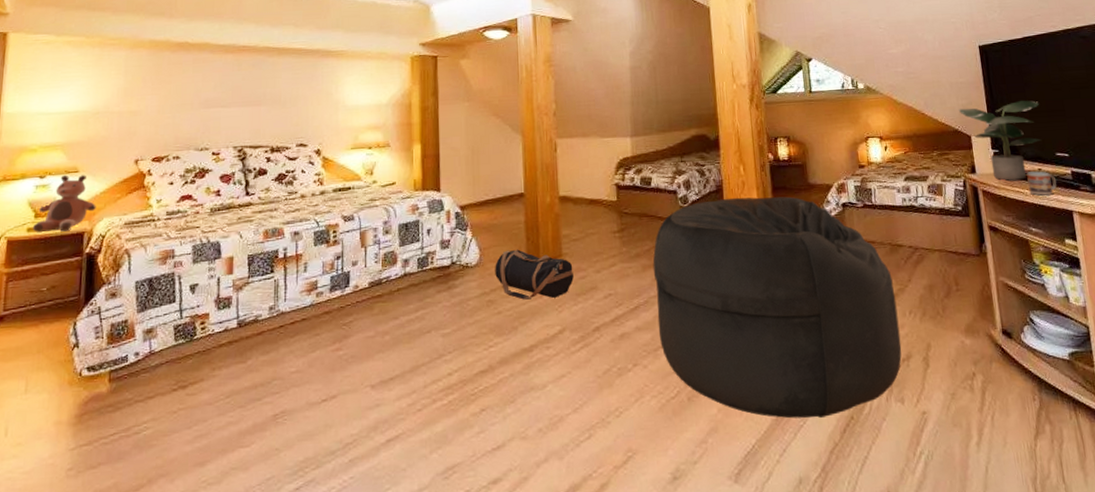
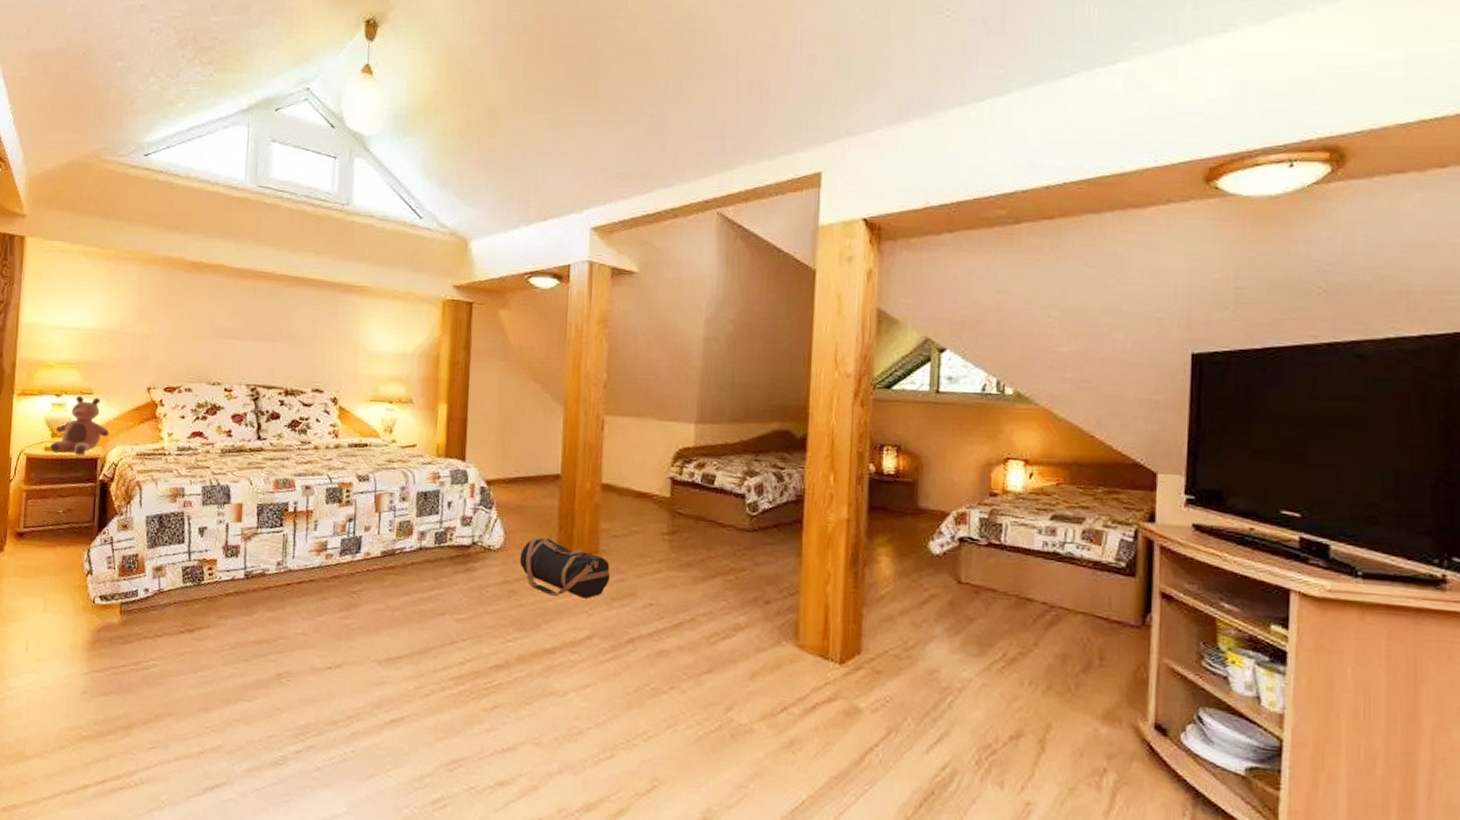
bean bag chair: present [652,196,902,419] -> none [704,511,1014,786]
potted plant: present [958,100,1041,181] -> none [1144,433,1269,539]
cup: present [1026,171,1057,196] -> none [1230,530,1275,565]

